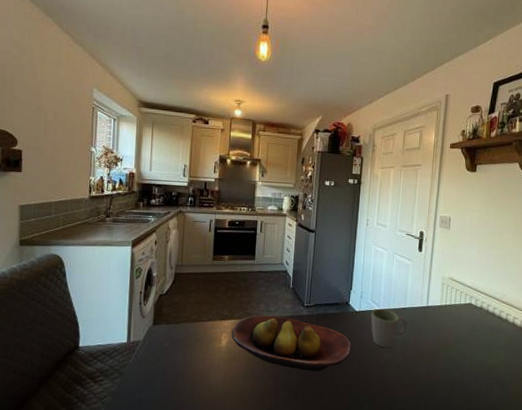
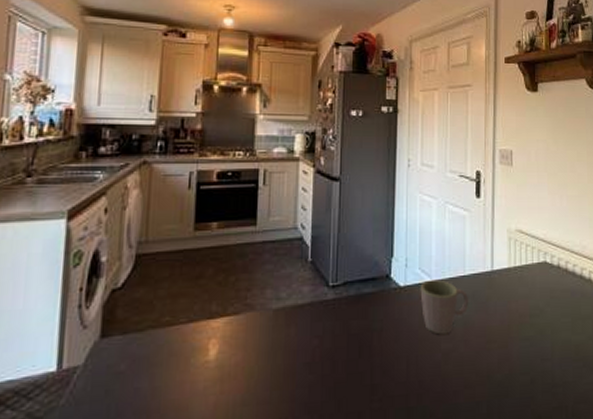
fruit bowl: present [231,315,351,371] -> none [224,304,396,382]

